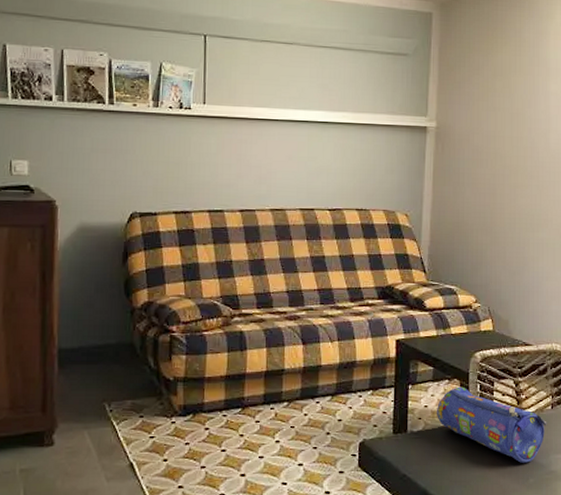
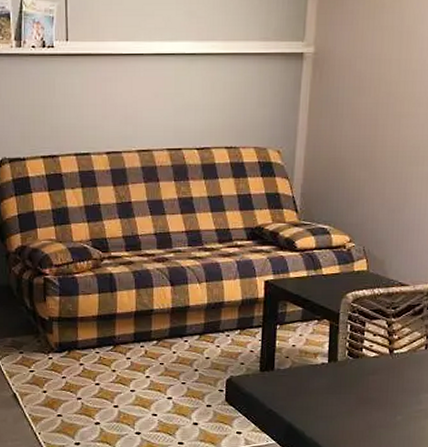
pencil case: present [437,386,547,463] -> none [305,327,419,401]

